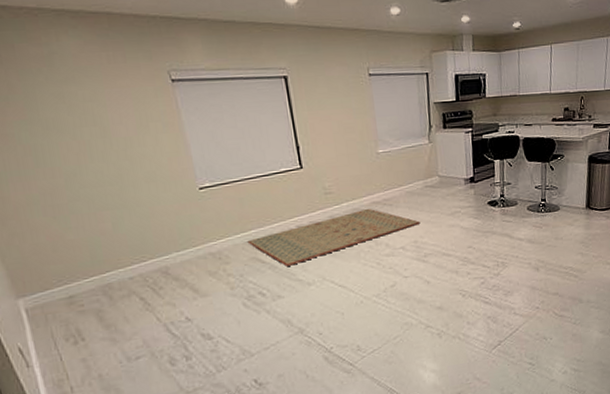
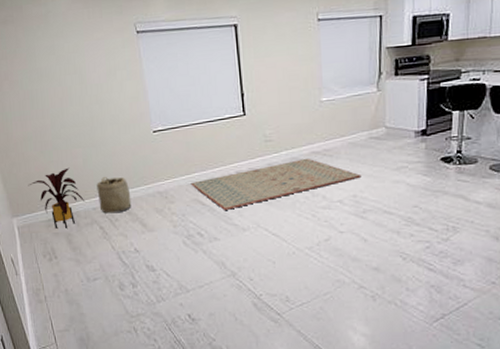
house plant: none [37,233,119,306] -> present [28,167,85,229]
basket: none [132,240,179,283] -> present [96,176,132,214]

